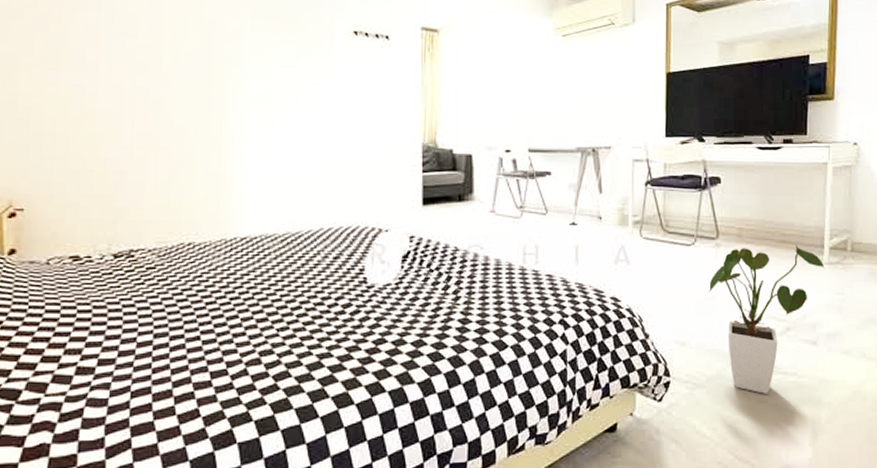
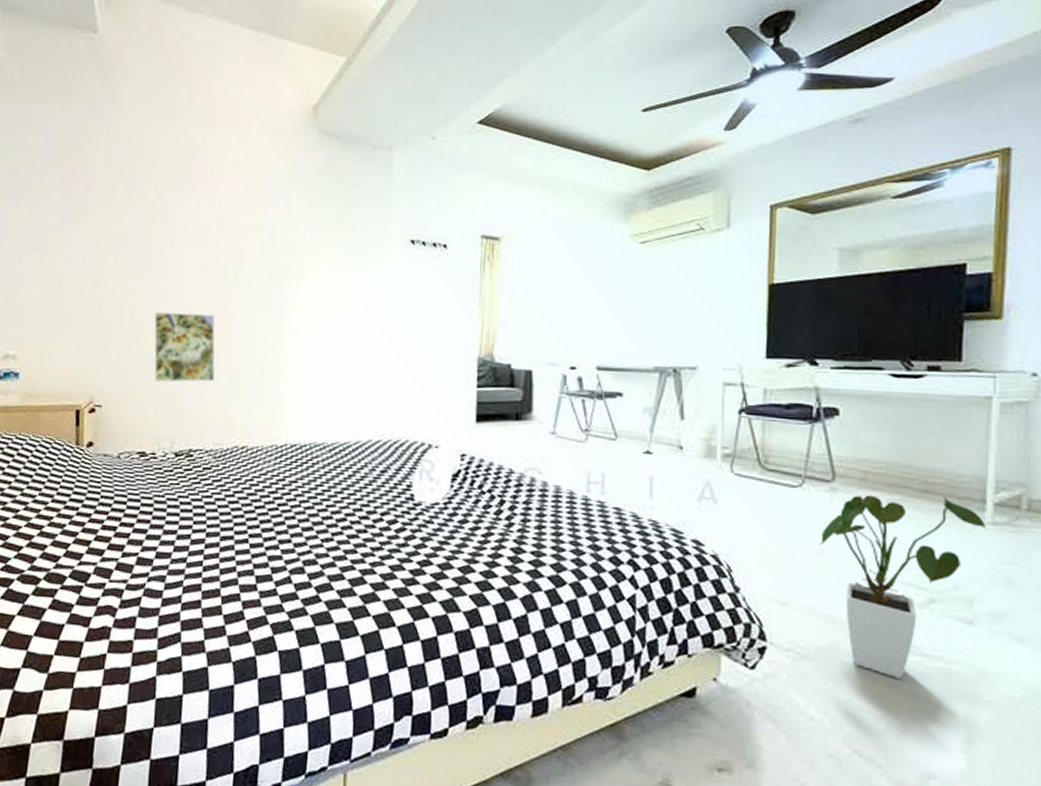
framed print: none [80,106,155,181] -> present [154,312,215,382]

